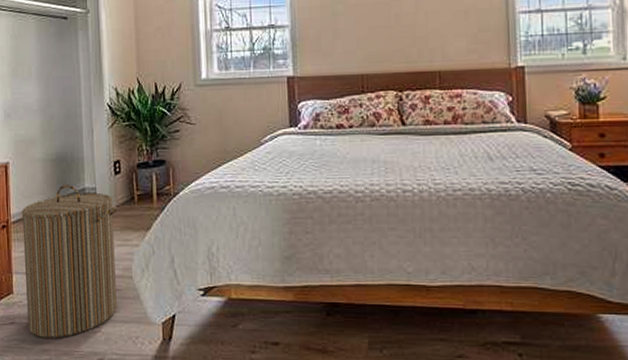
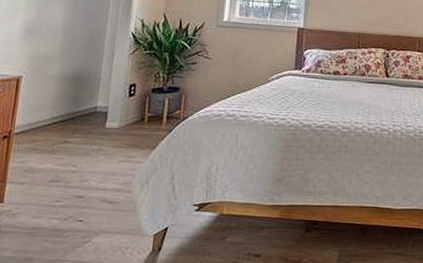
laundry hamper: present [22,184,118,338] -> none [14,101,127,248]

